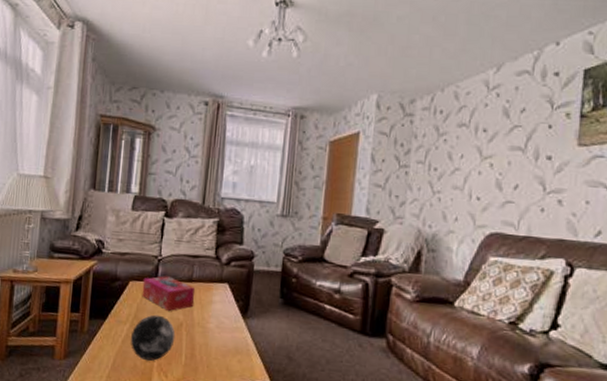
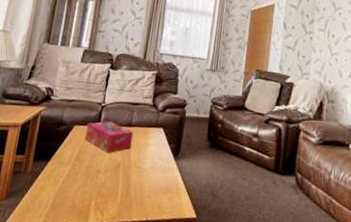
decorative orb: present [130,314,176,361] -> none [70,156,113,200]

